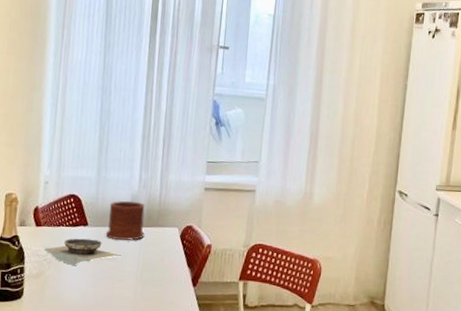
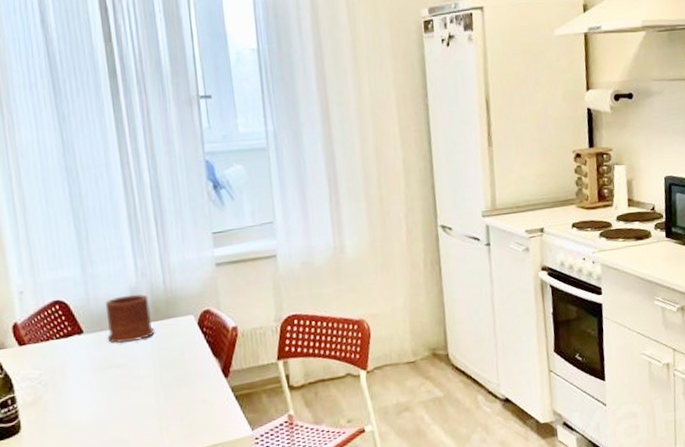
bowl: present [44,238,121,265] -> none [35,347,131,383]

